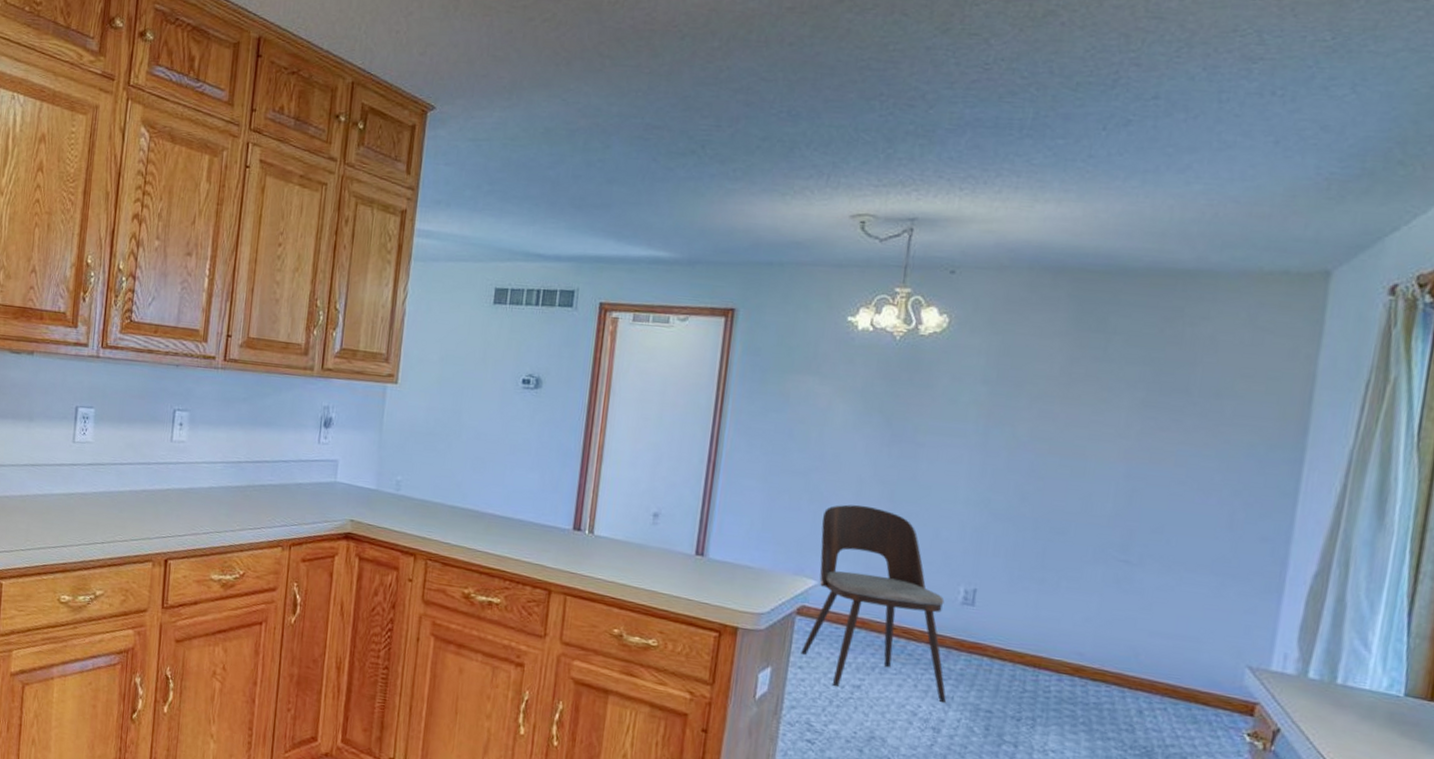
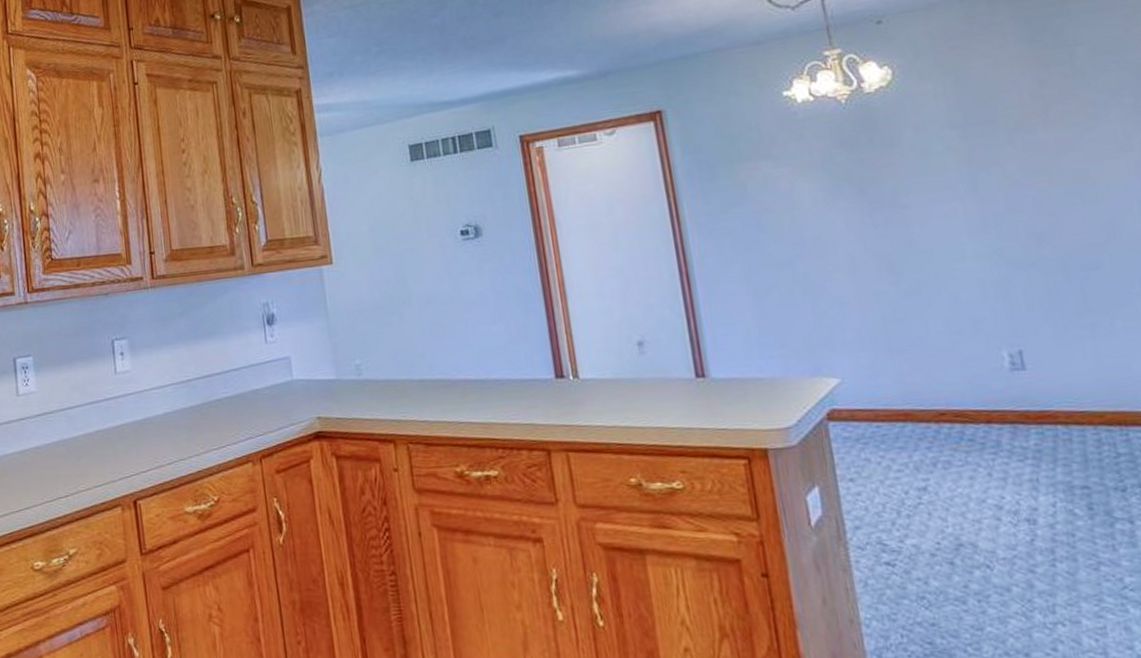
dining chair: present [801,504,946,702] -> none [822,284,1031,493]

